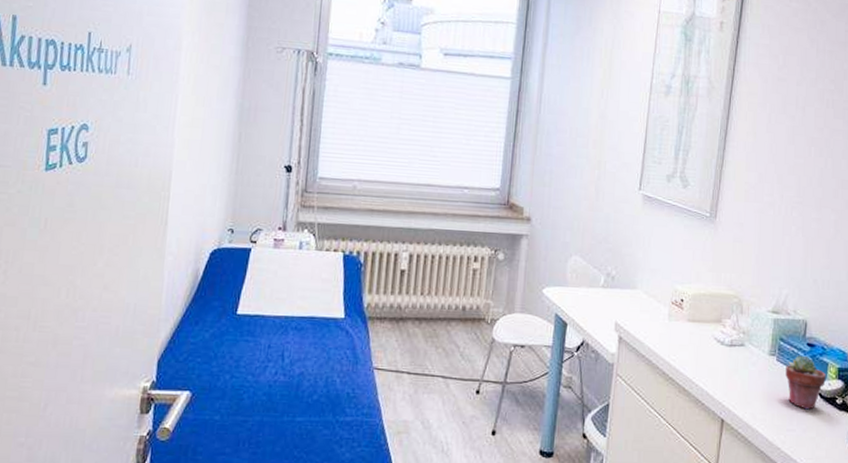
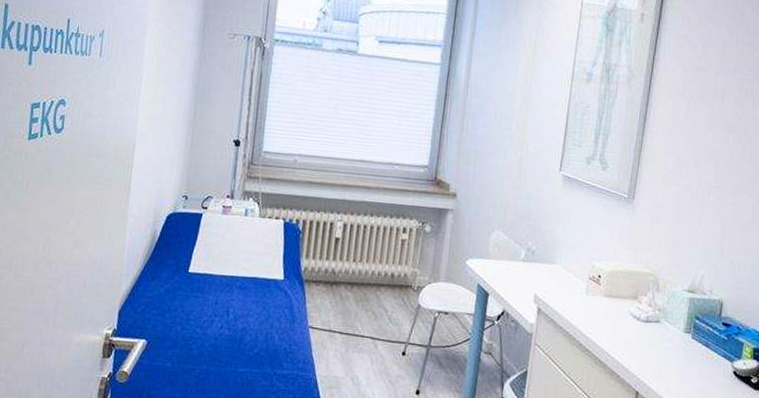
potted succulent: present [785,355,826,410] -> none [700,334,741,387]

